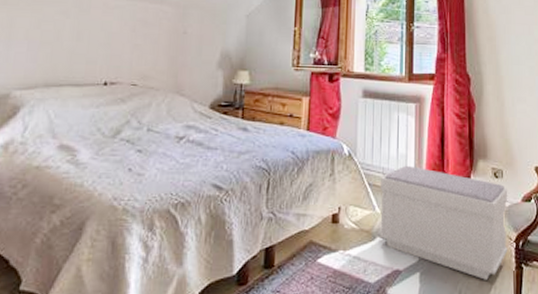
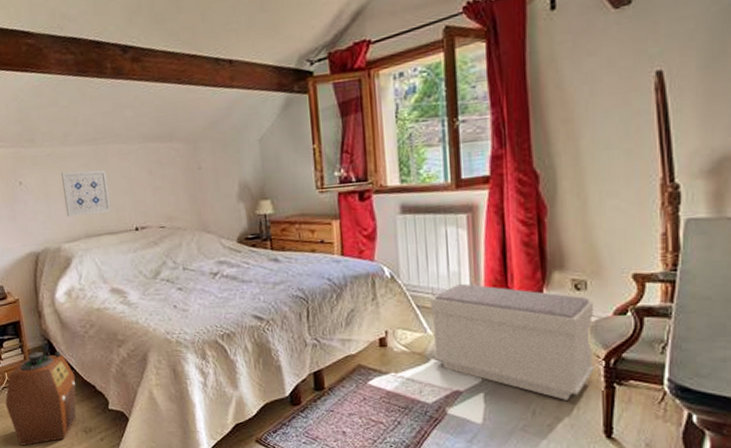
wall art: none [27,15,85,63] -> present [61,170,111,217]

